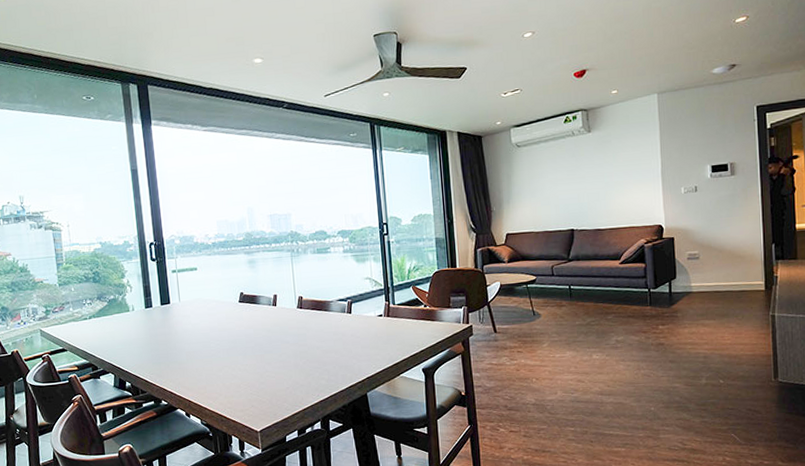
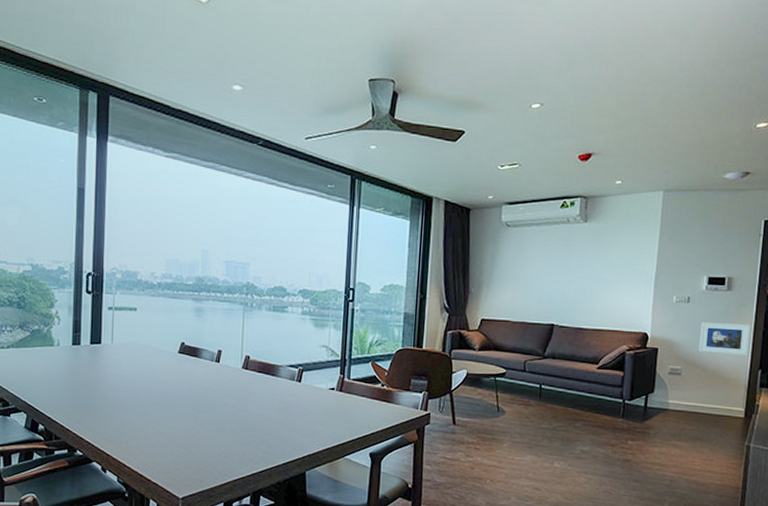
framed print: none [711,203,760,235] -> present [698,322,751,355]

